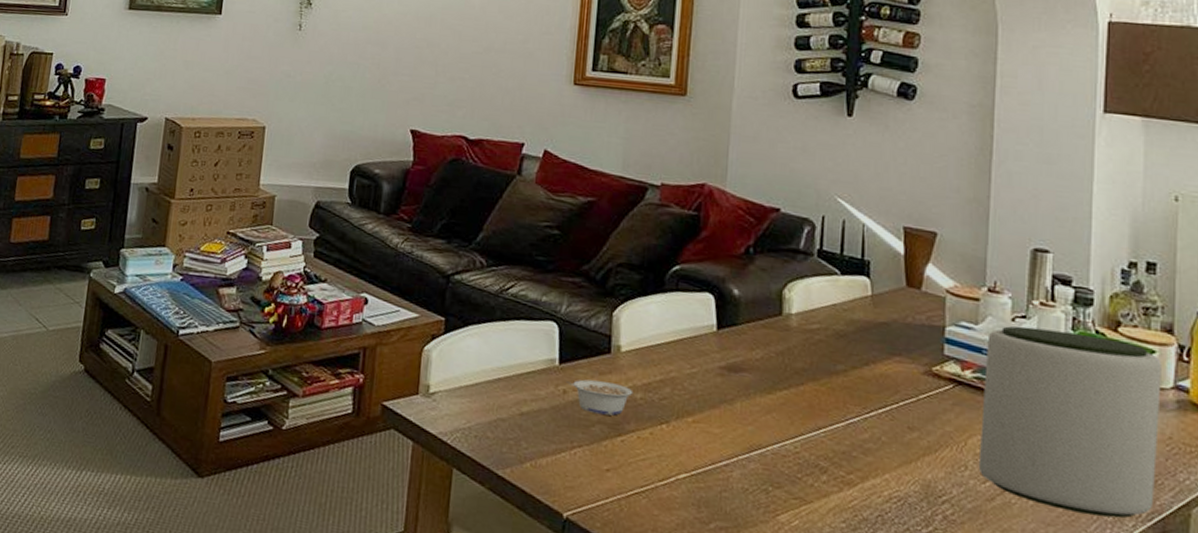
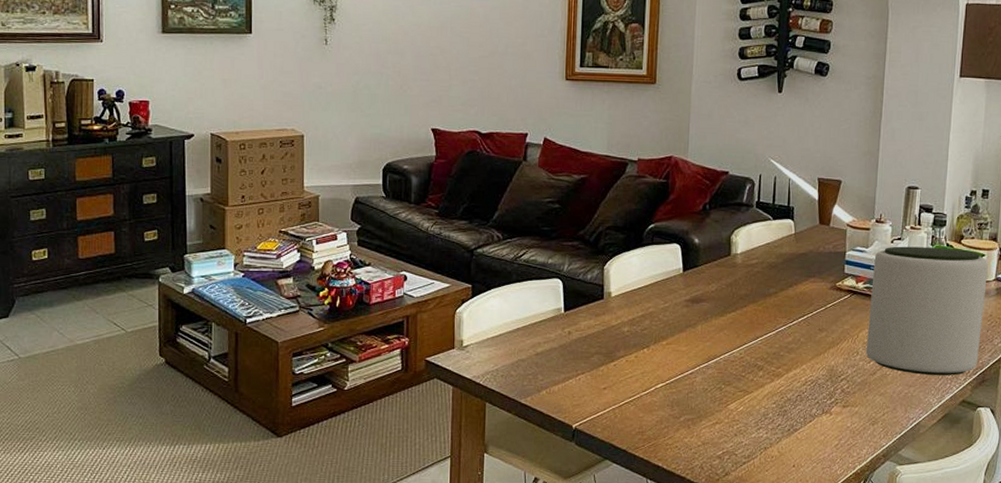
legume: present [566,379,634,416] -> none [570,321,622,347]

